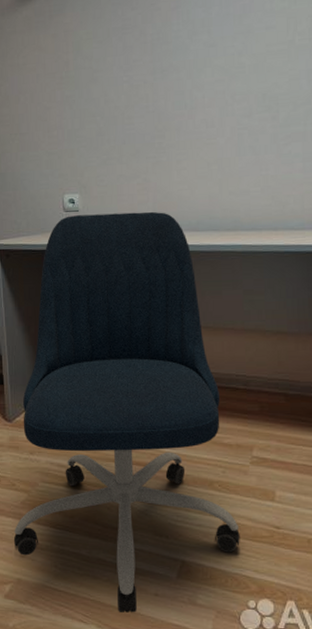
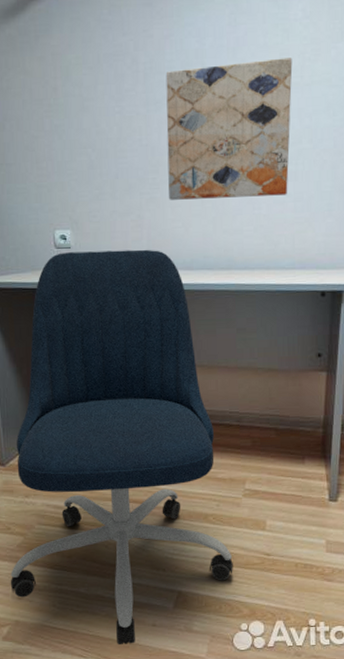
wall art: none [172,21,300,163] -> present [165,57,293,200]

